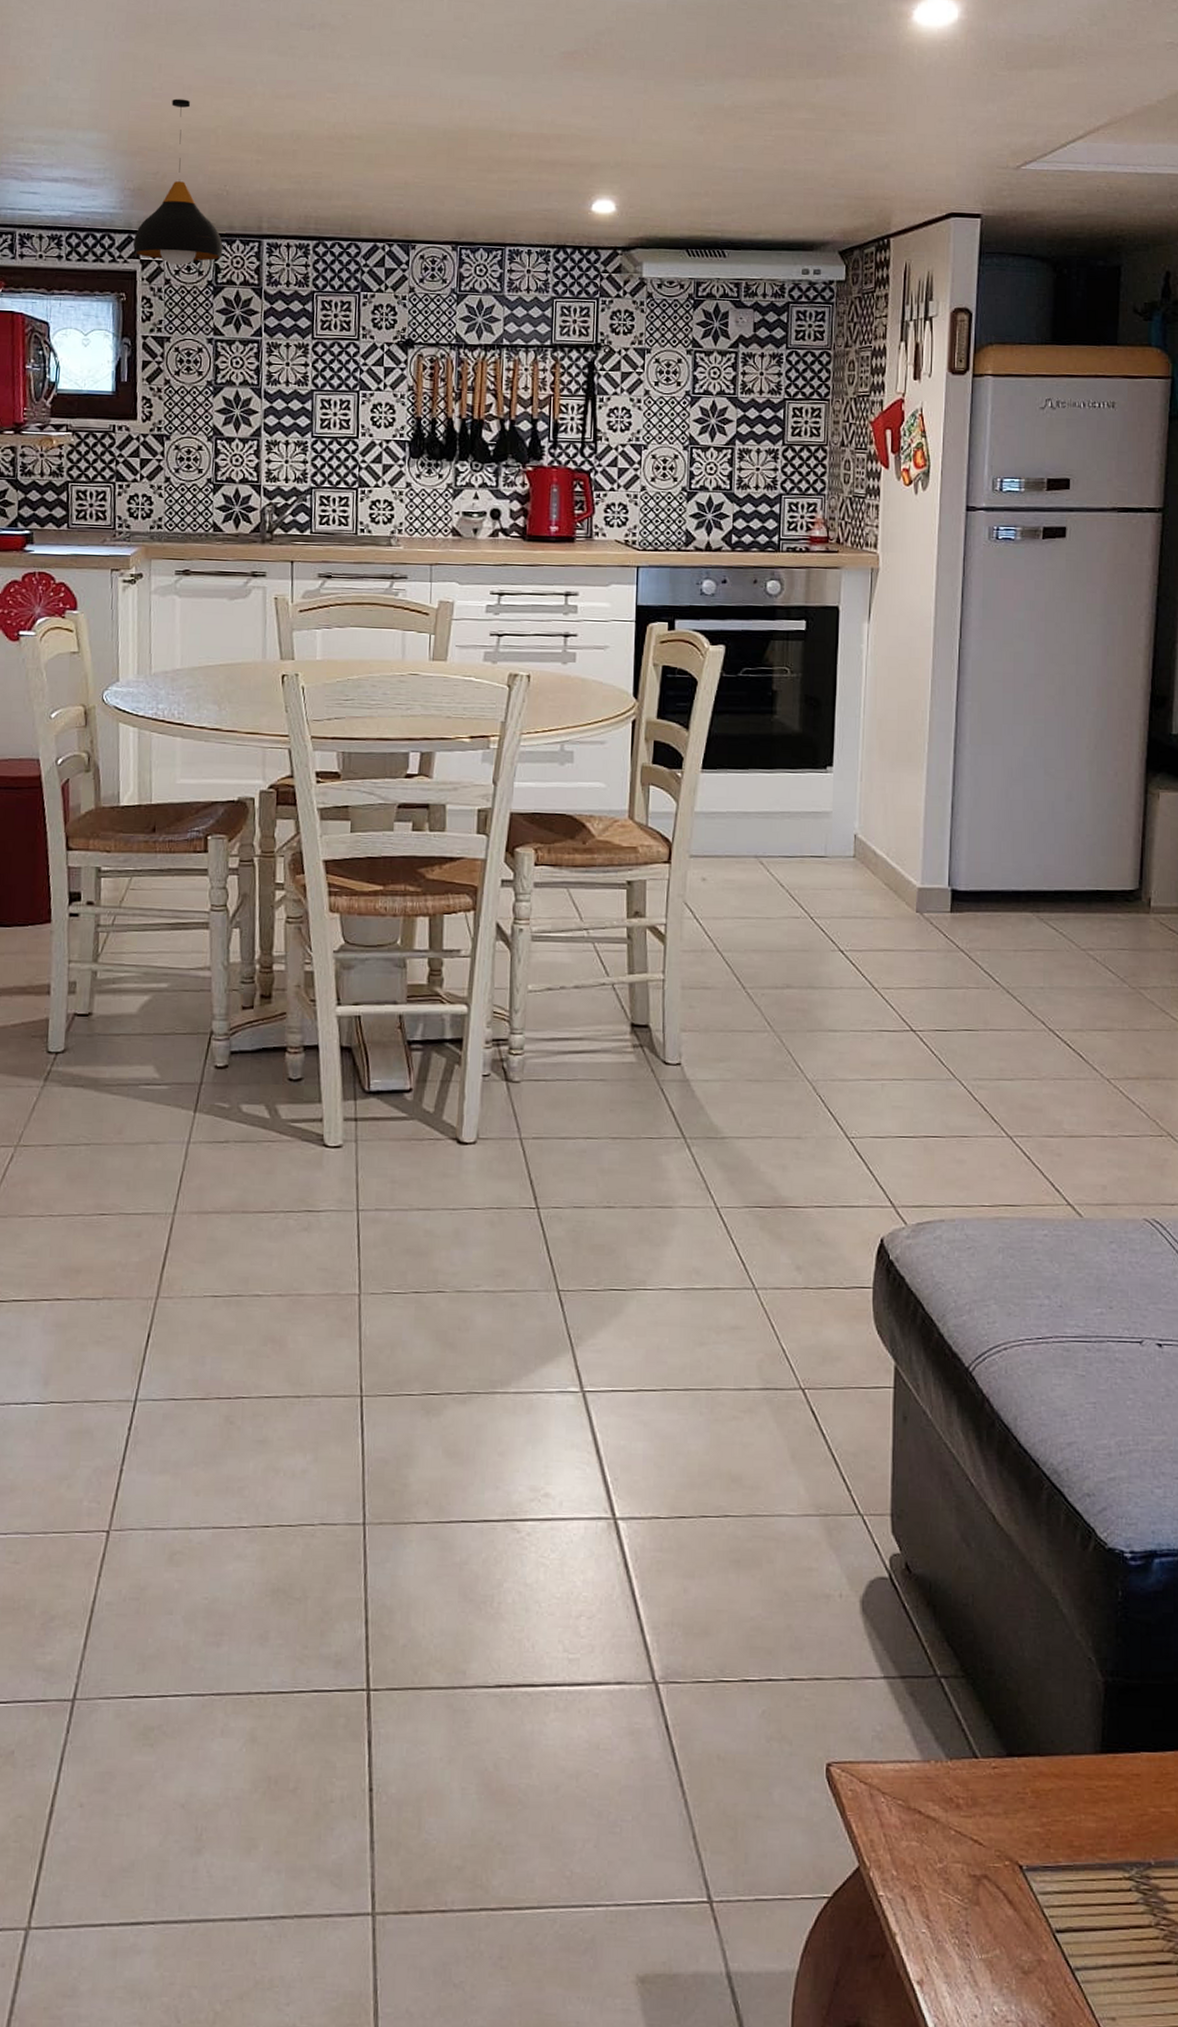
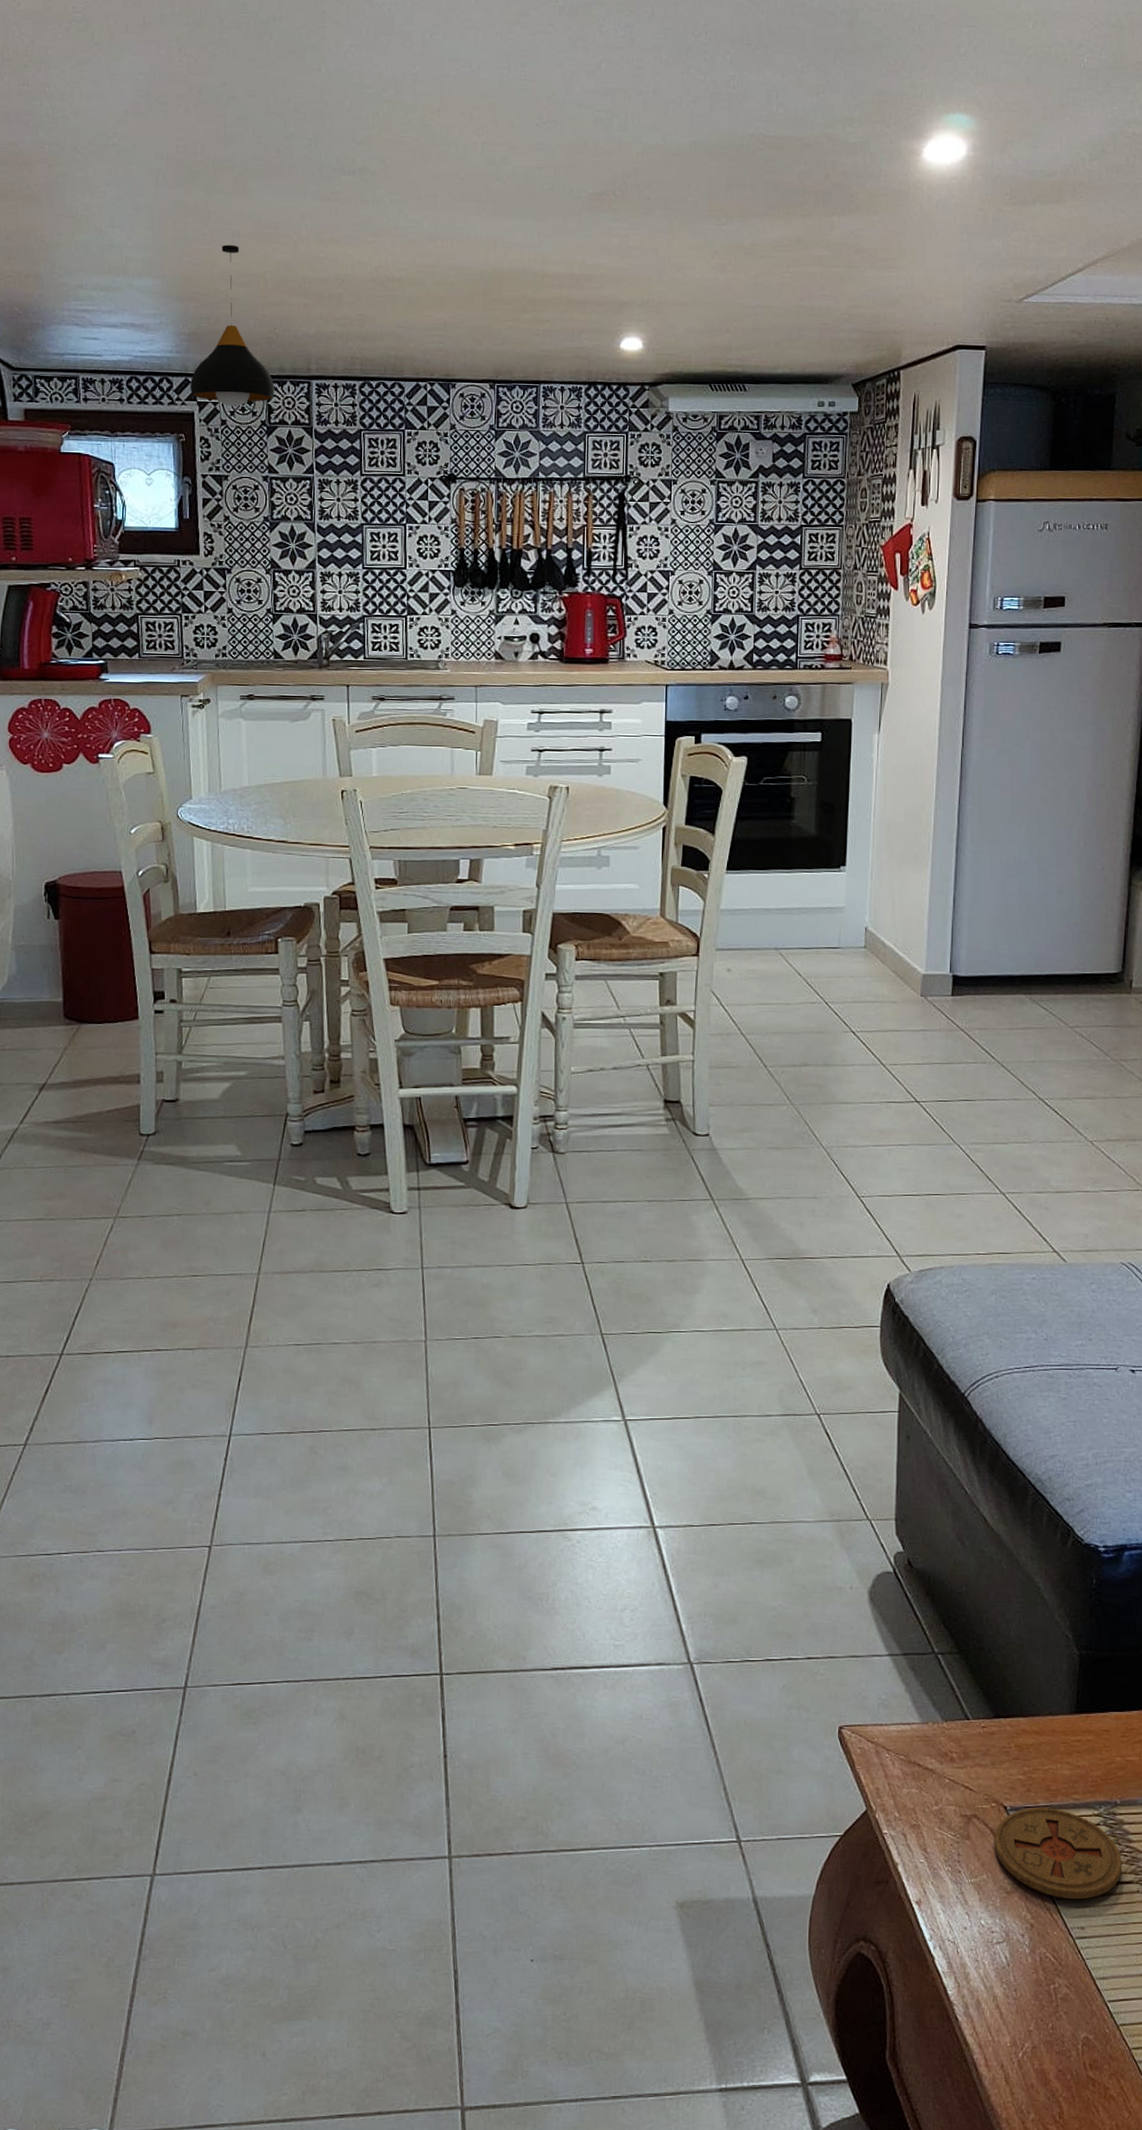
coaster: none [1008,1868,1159,1983] -> present [994,1808,1123,1900]

